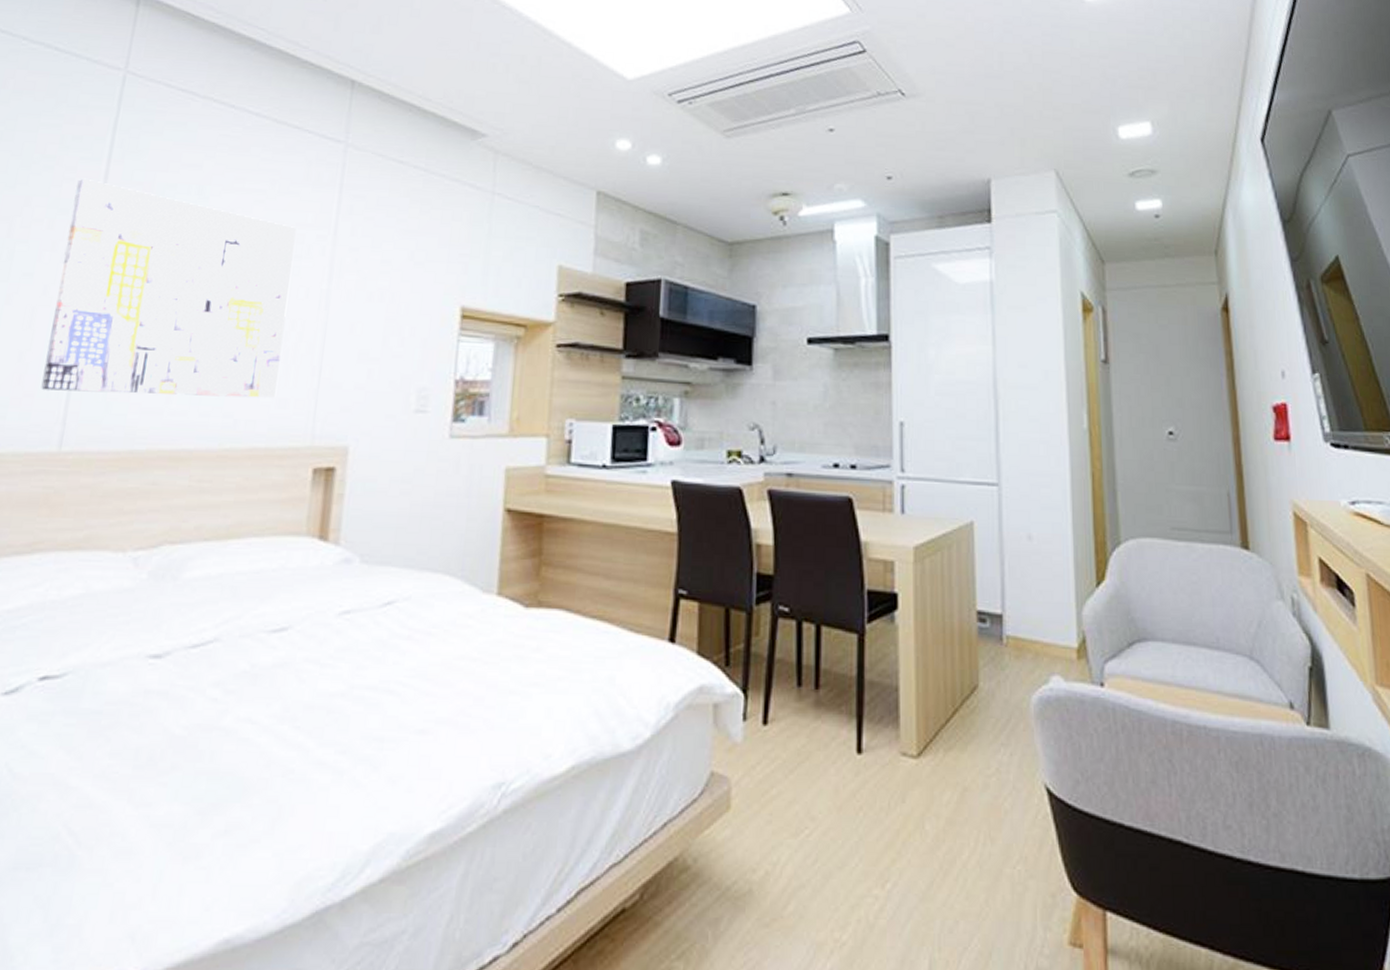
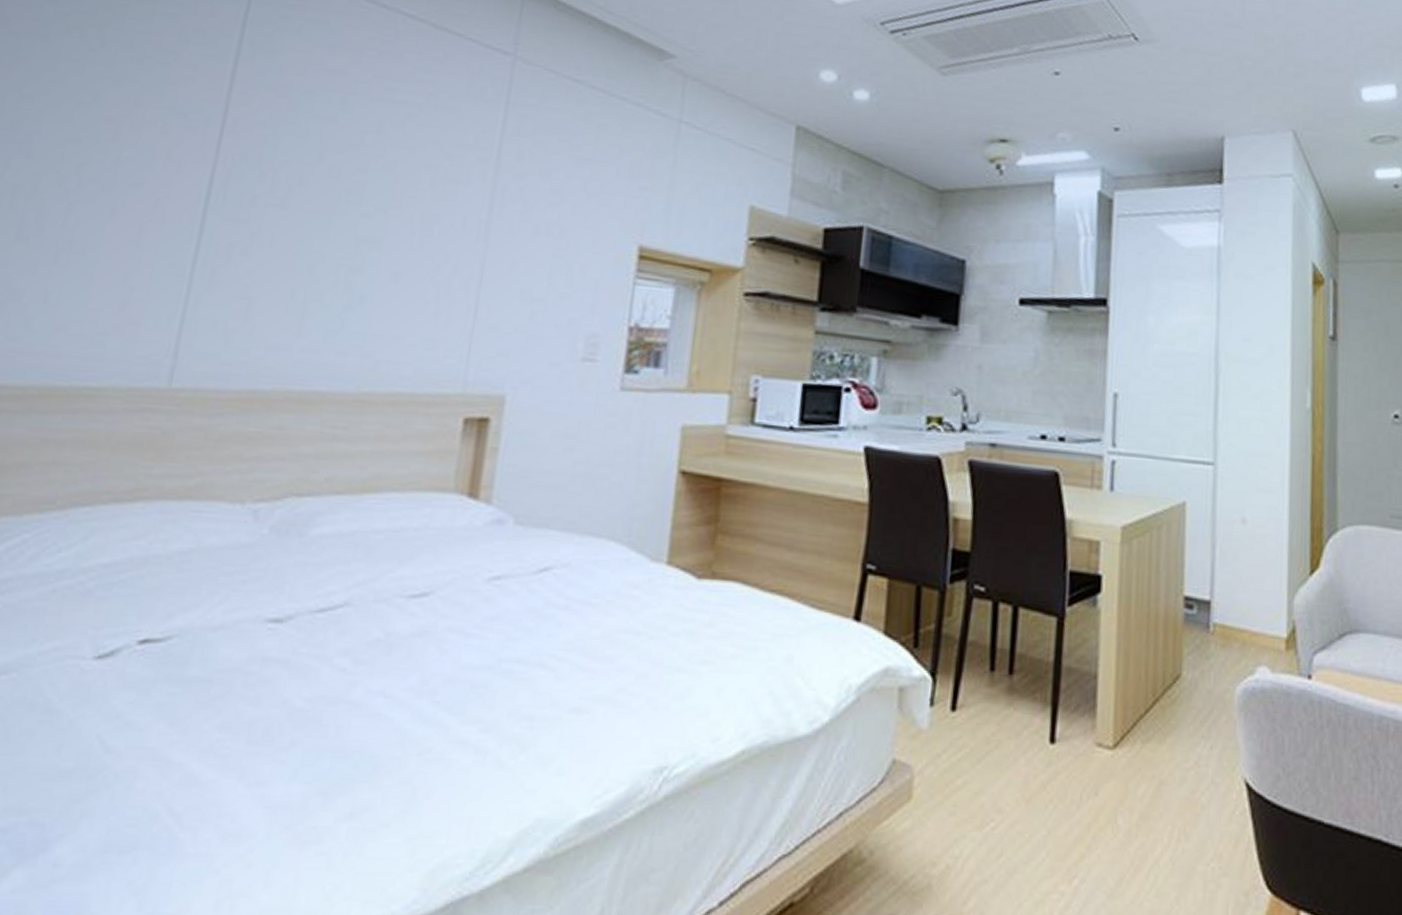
wall art: present [41,178,296,398] -> none [149,78,454,338]

